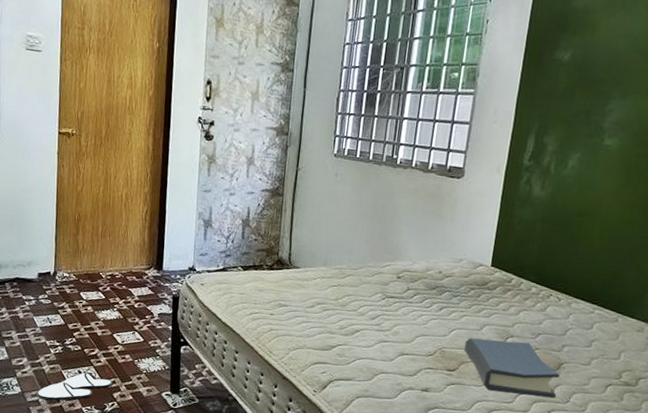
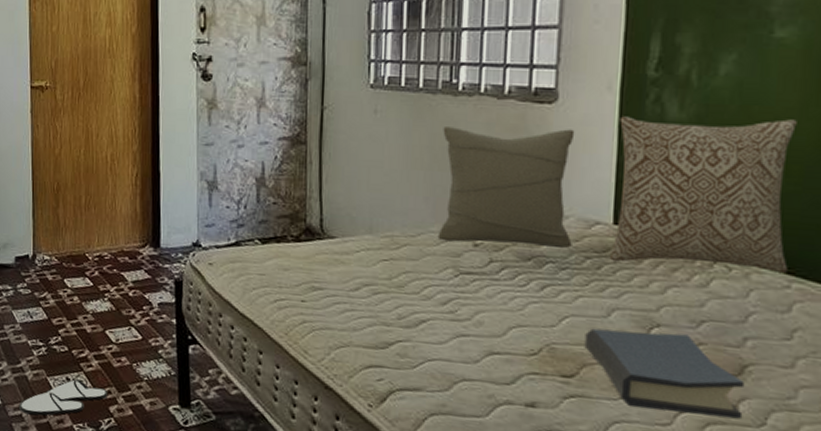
pillow: none [373,190,473,282] -> present [437,127,575,249]
pillow: none [487,191,611,303] -> present [610,116,797,273]

